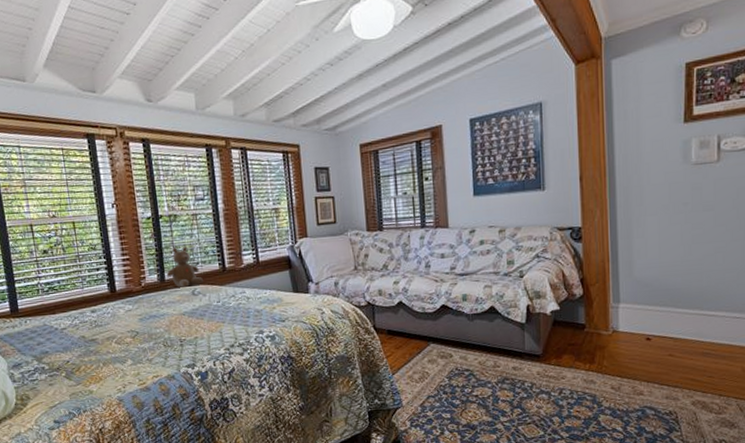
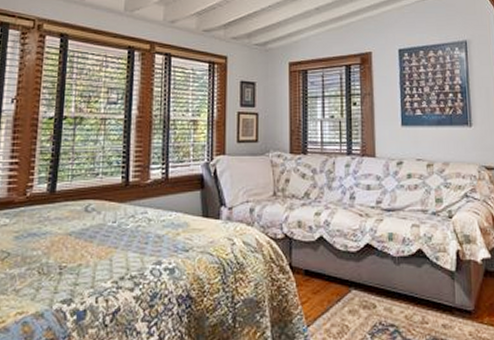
stuffed bear: present [166,246,203,287] -> none [58,153,100,201]

